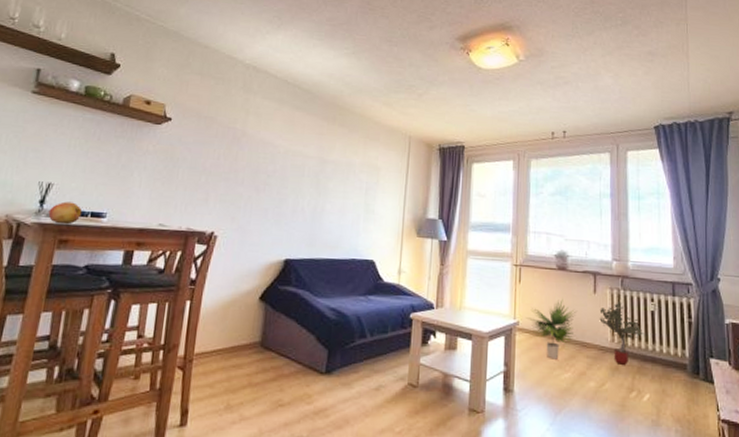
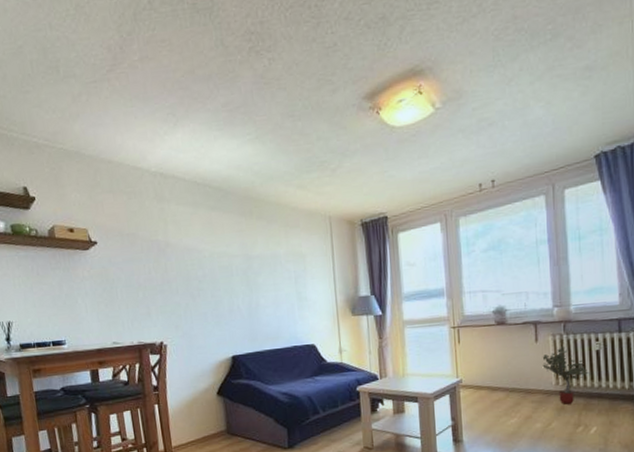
fruit: present [48,201,83,225] -> none [16,335,45,357]
plant: present [526,298,576,360] -> none [469,352,519,409]

